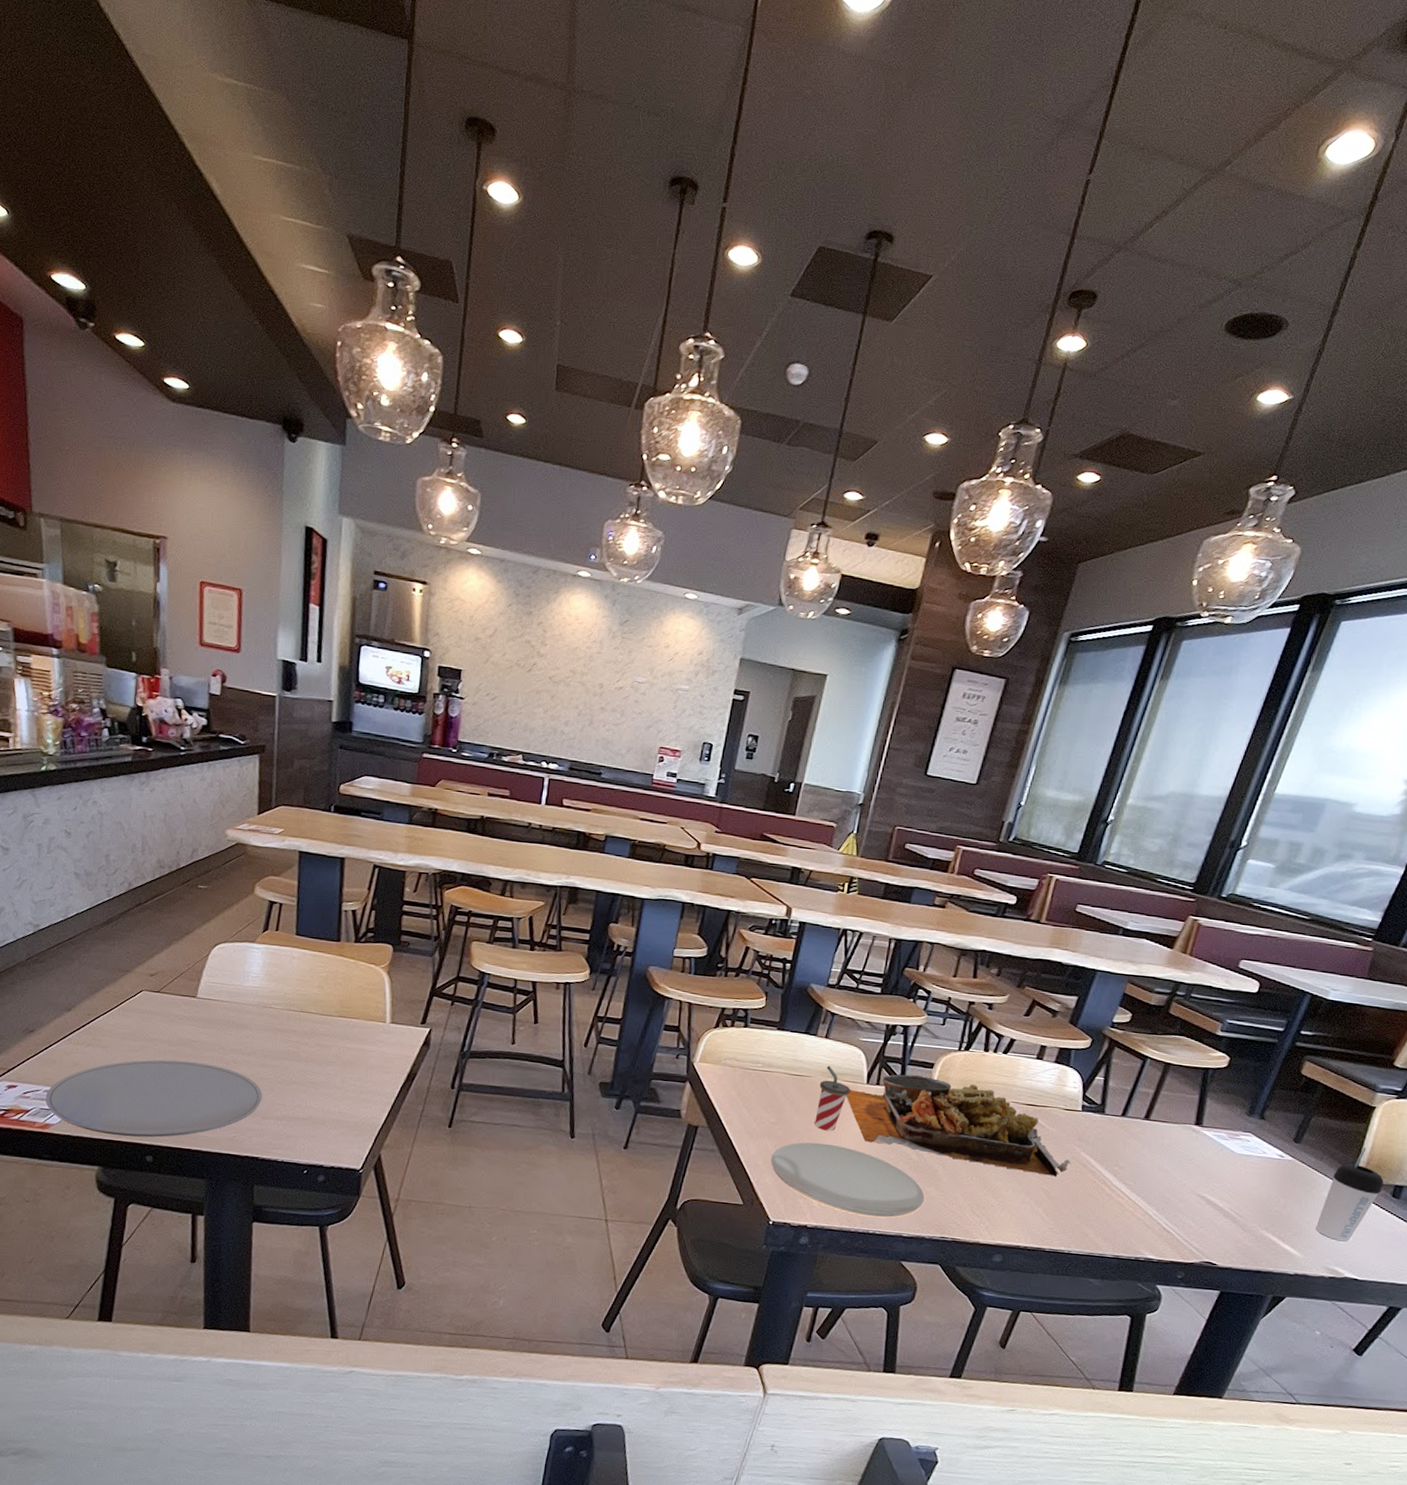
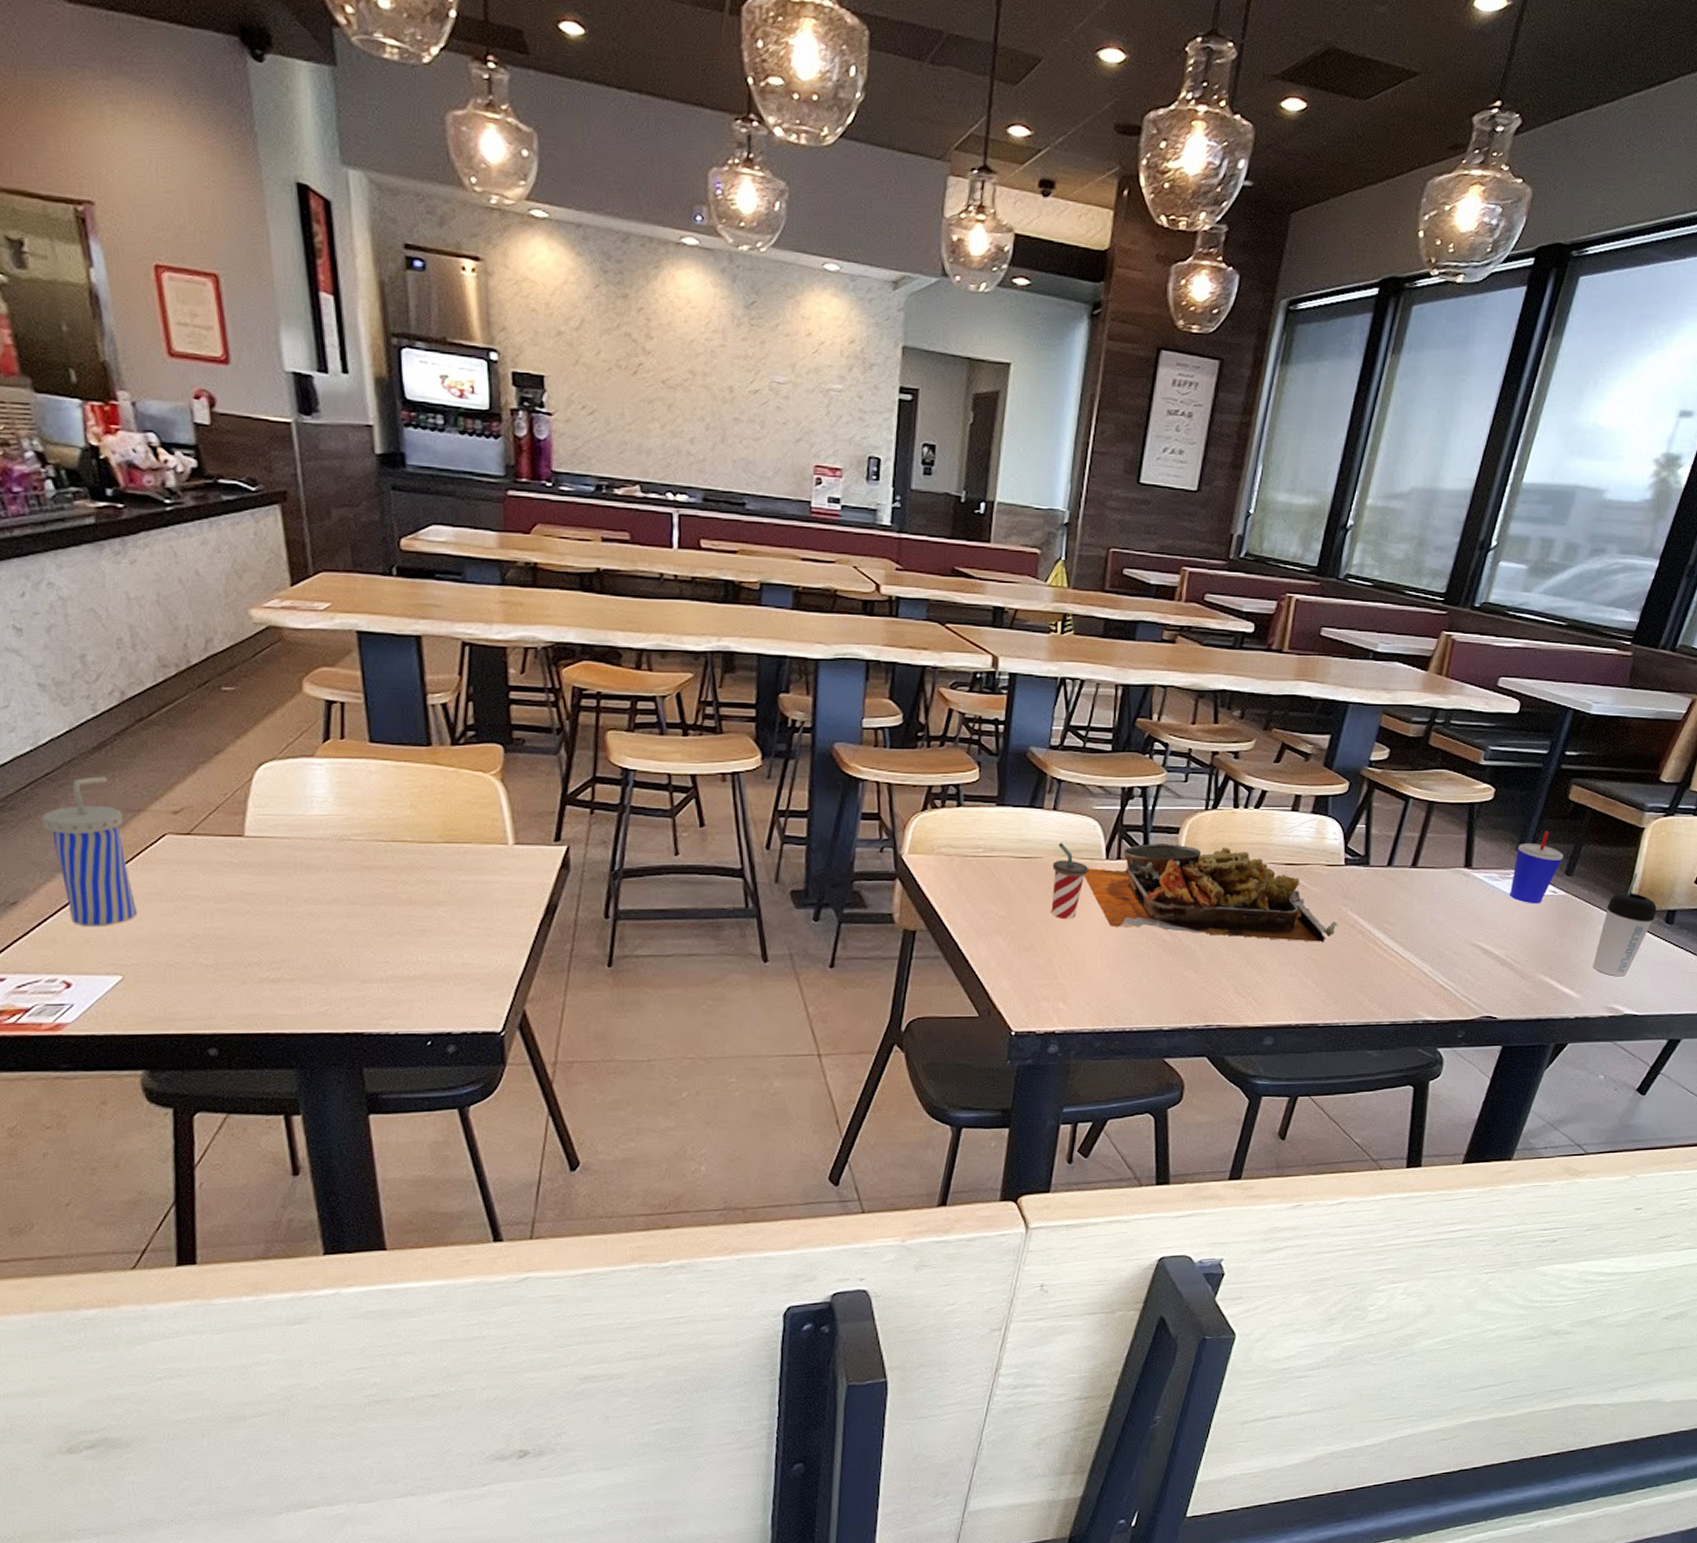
plate: present [45,1059,263,1138] -> none [49,920,357,1028]
beverage cup: none [60,943,116,1055] -> present [42,776,138,927]
plate: present [770,1142,925,1218] -> none [1005,934,1183,1012]
beverage cup: none [1237,1099,1293,1166] -> present [1510,830,1563,904]

